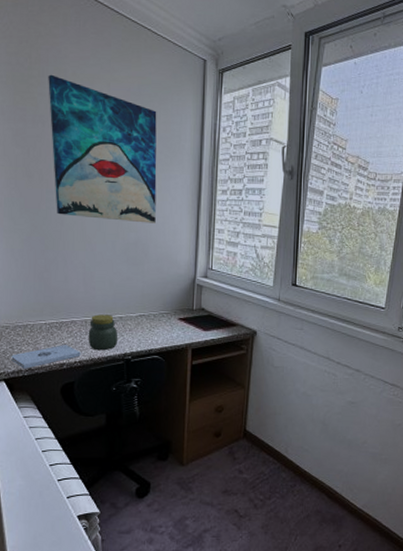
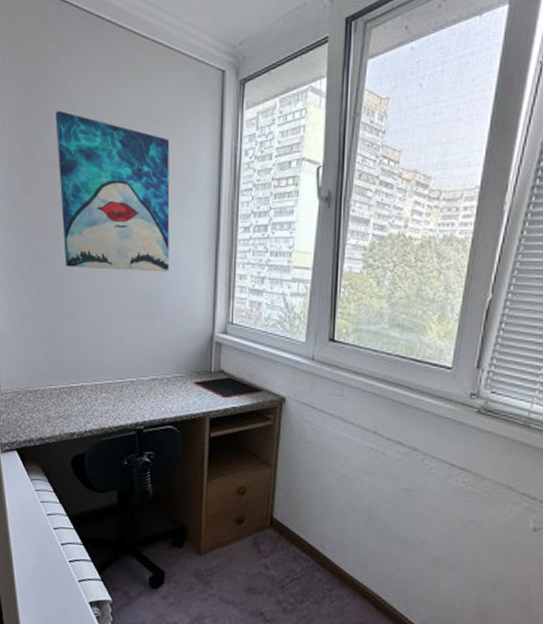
notepad: present [11,345,81,369] -> none [23,412,91,438]
jar: present [88,314,118,351] -> none [98,378,130,419]

